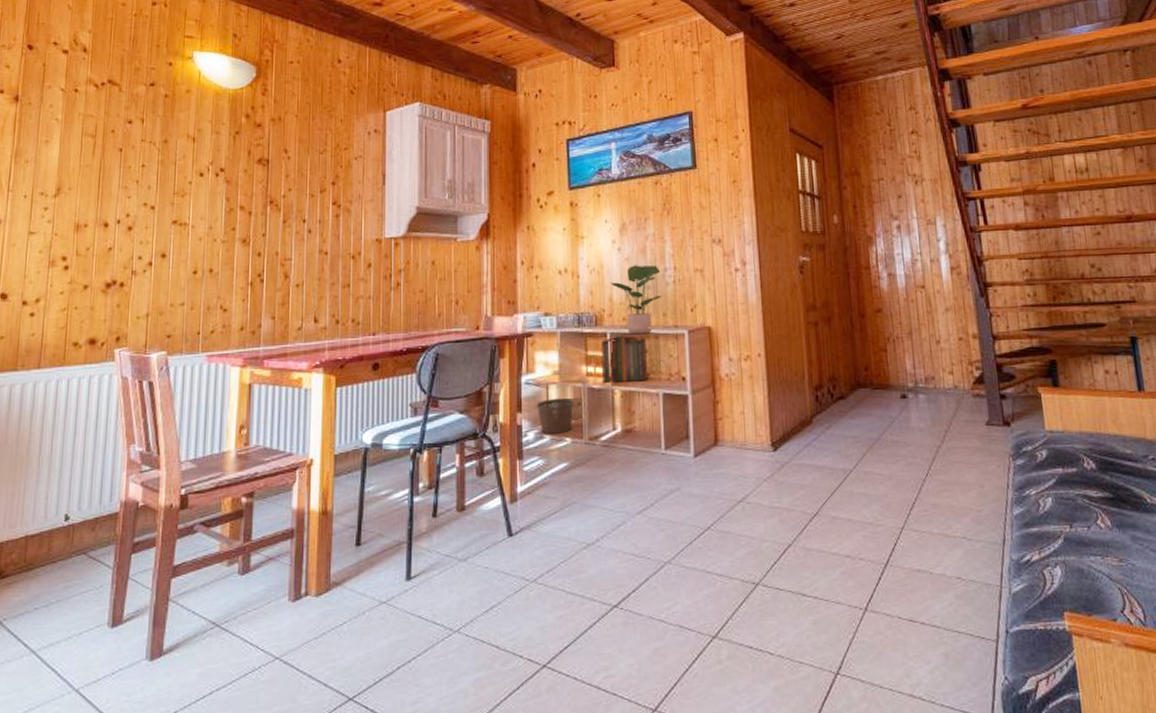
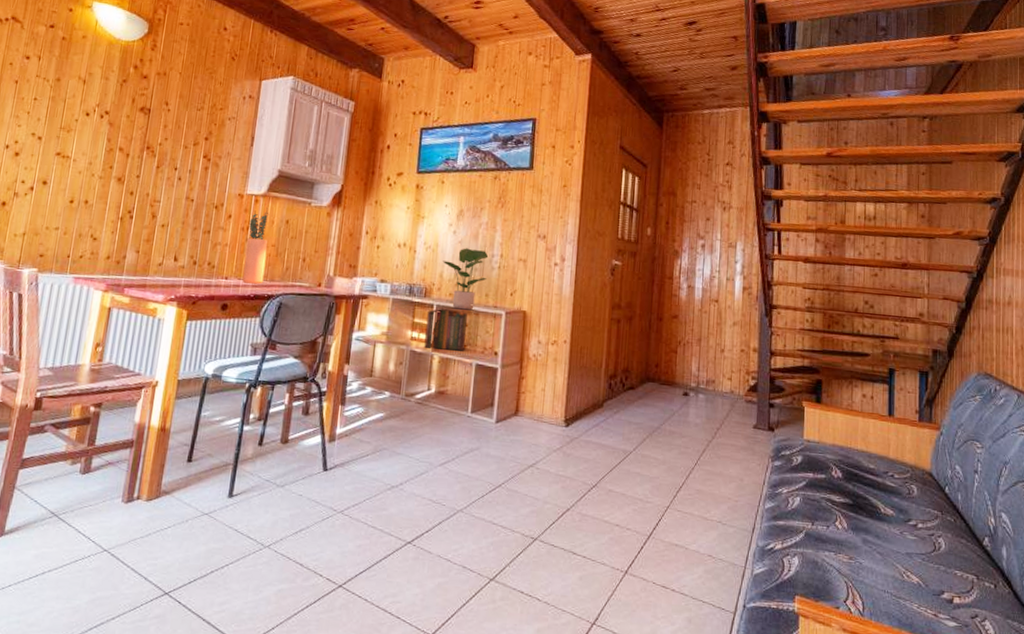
vase: none [390,252,415,337] -> present [242,209,270,285]
basket: present [536,397,574,434] -> none [362,355,397,388]

